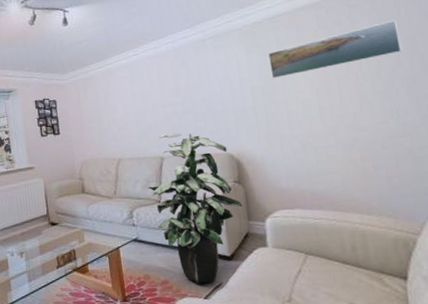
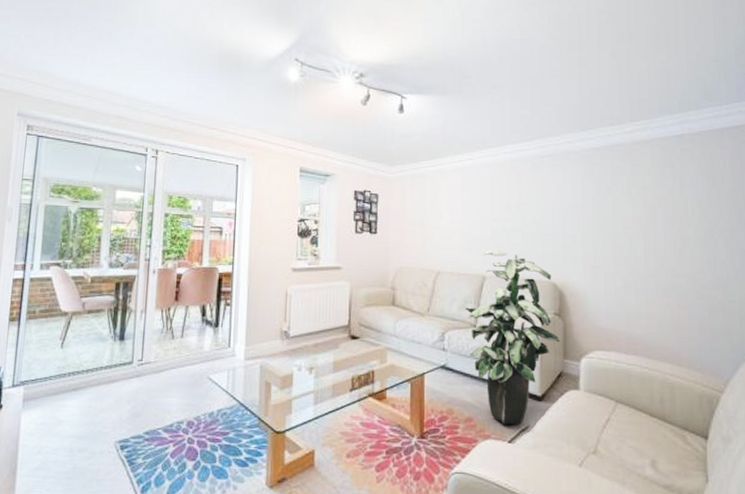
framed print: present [268,20,403,79] -> none [603,171,724,210]

